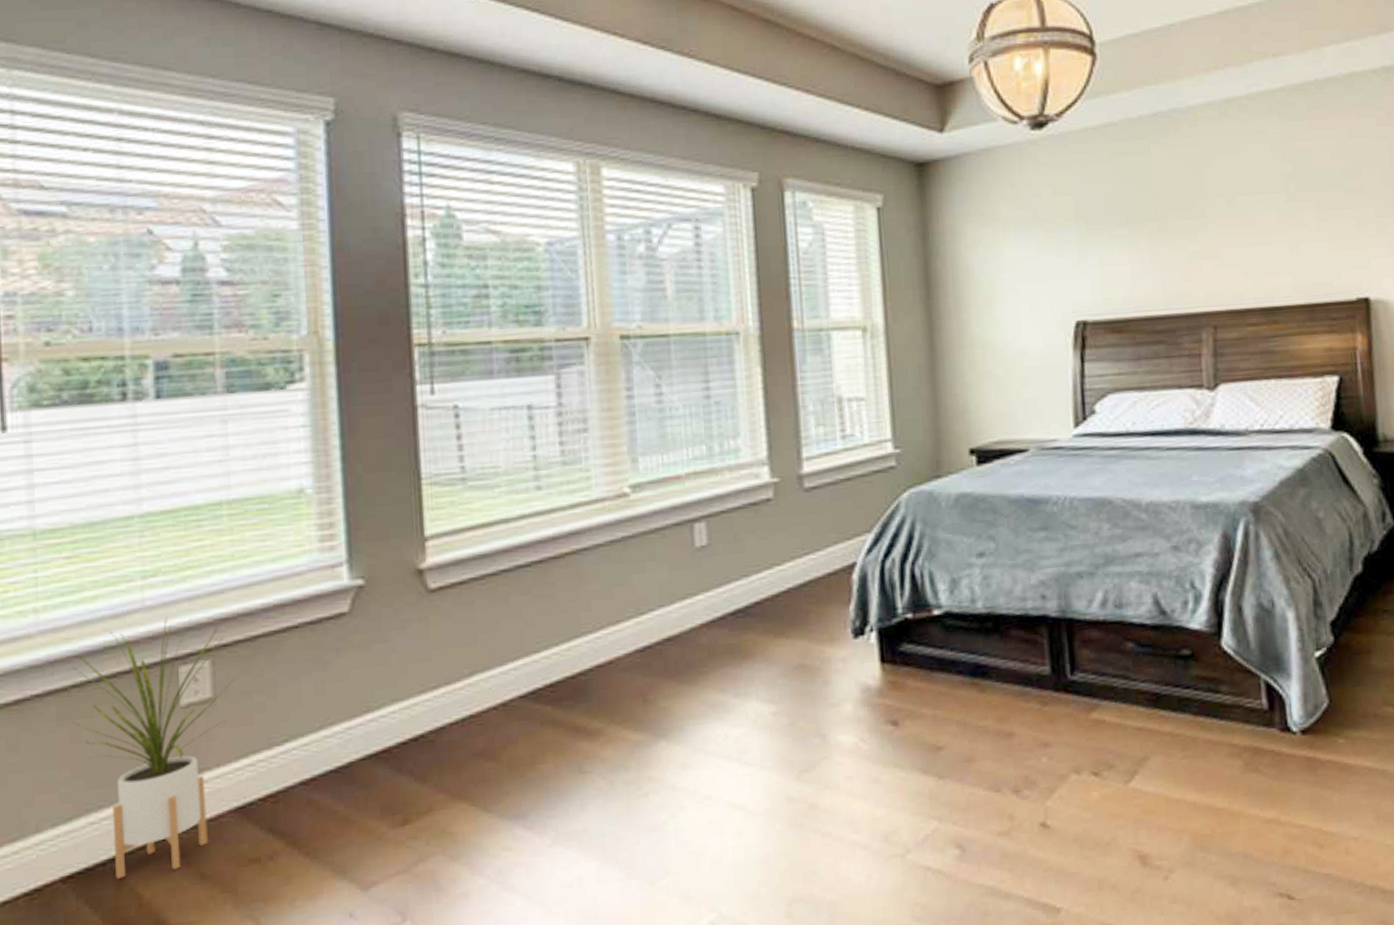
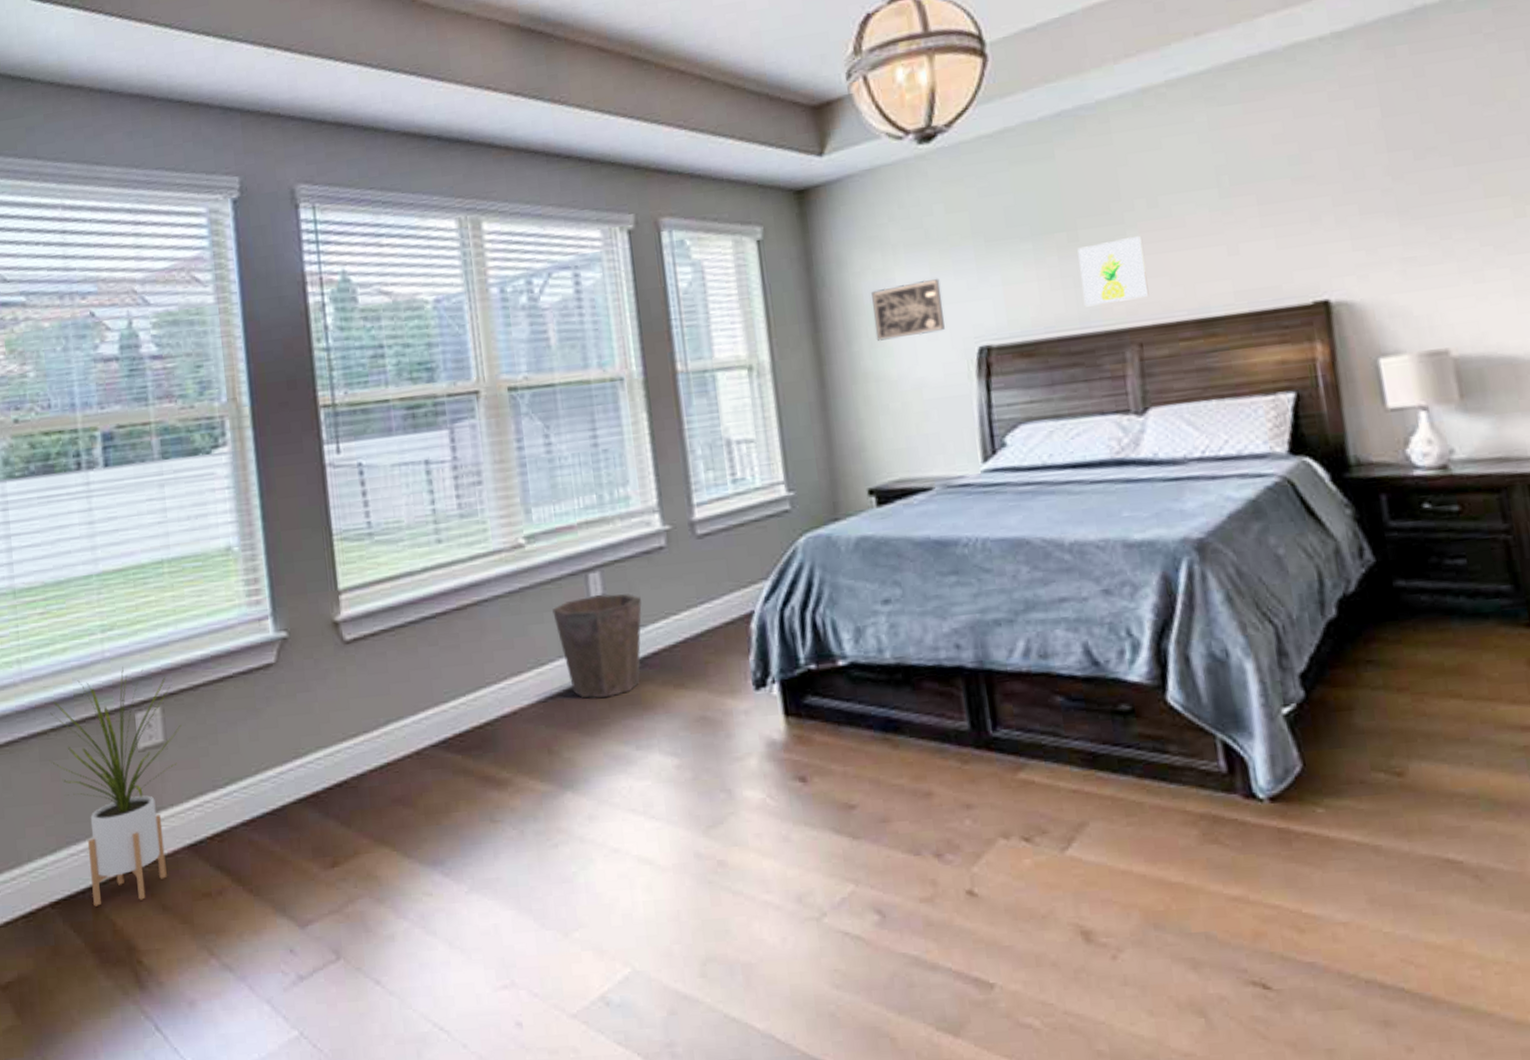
waste bin: none [655,544,746,648] -> present [552,593,642,699]
wall art: none [982,255,1047,310] -> present [871,278,945,341]
wall art: none [1166,230,1224,291] -> present [1077,236,1149,307]

